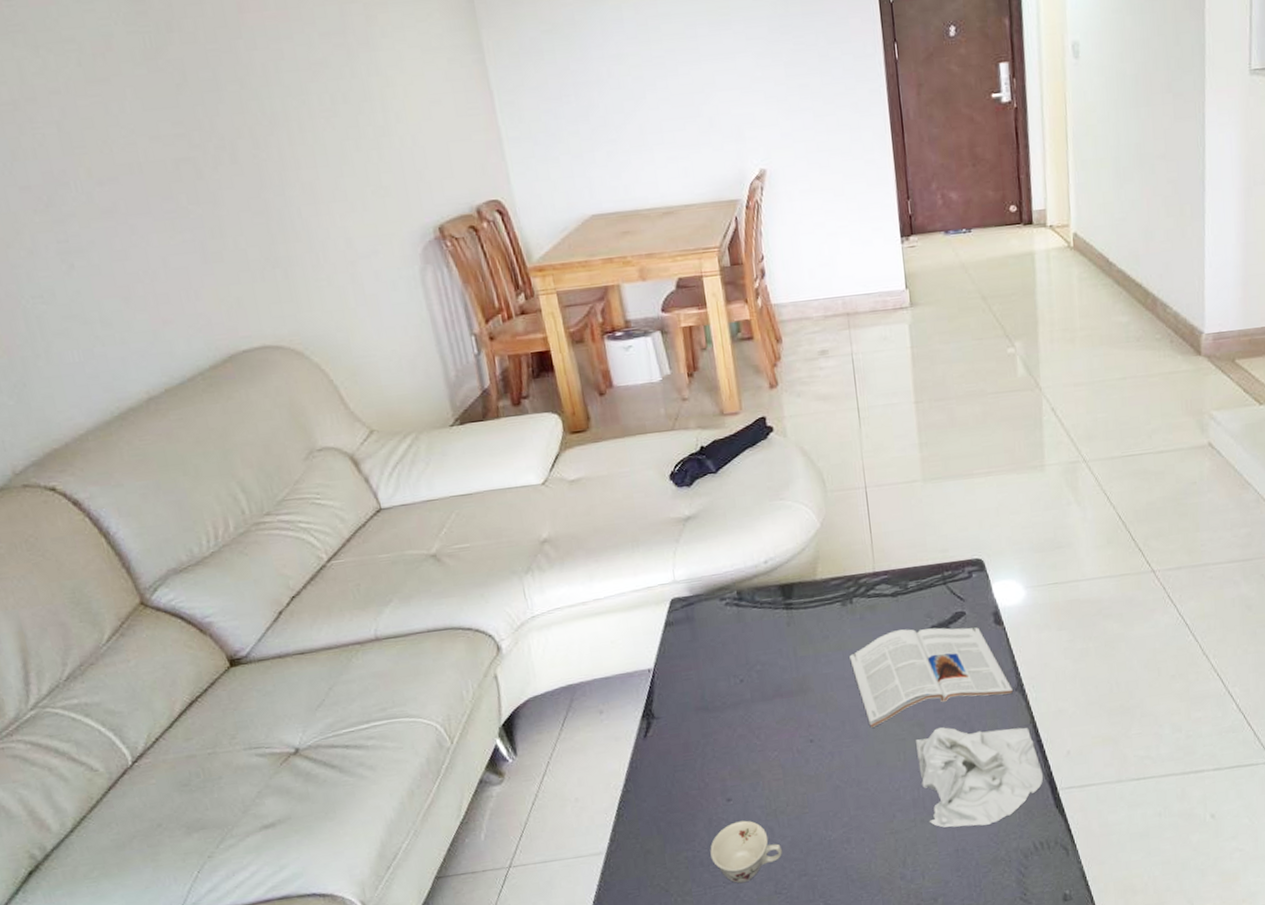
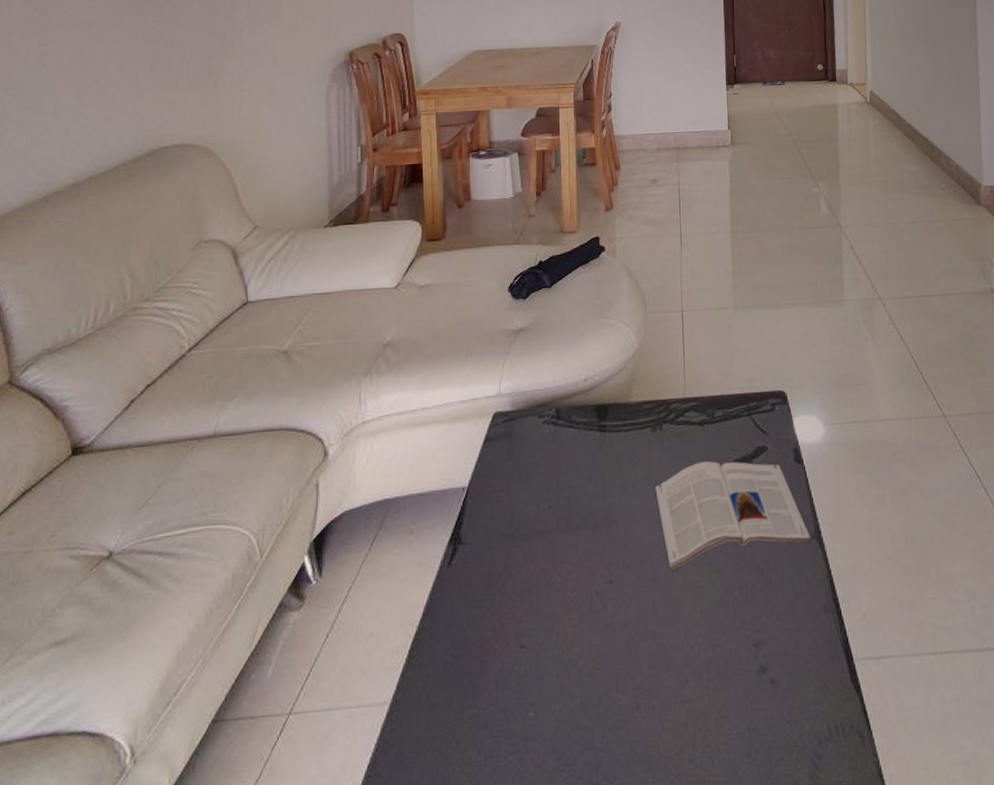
teacup: present [710,820,782,884] -> none [496,673,569,755]
tissue: present [916,727,1044,828] -> none [714,576,840,700]

